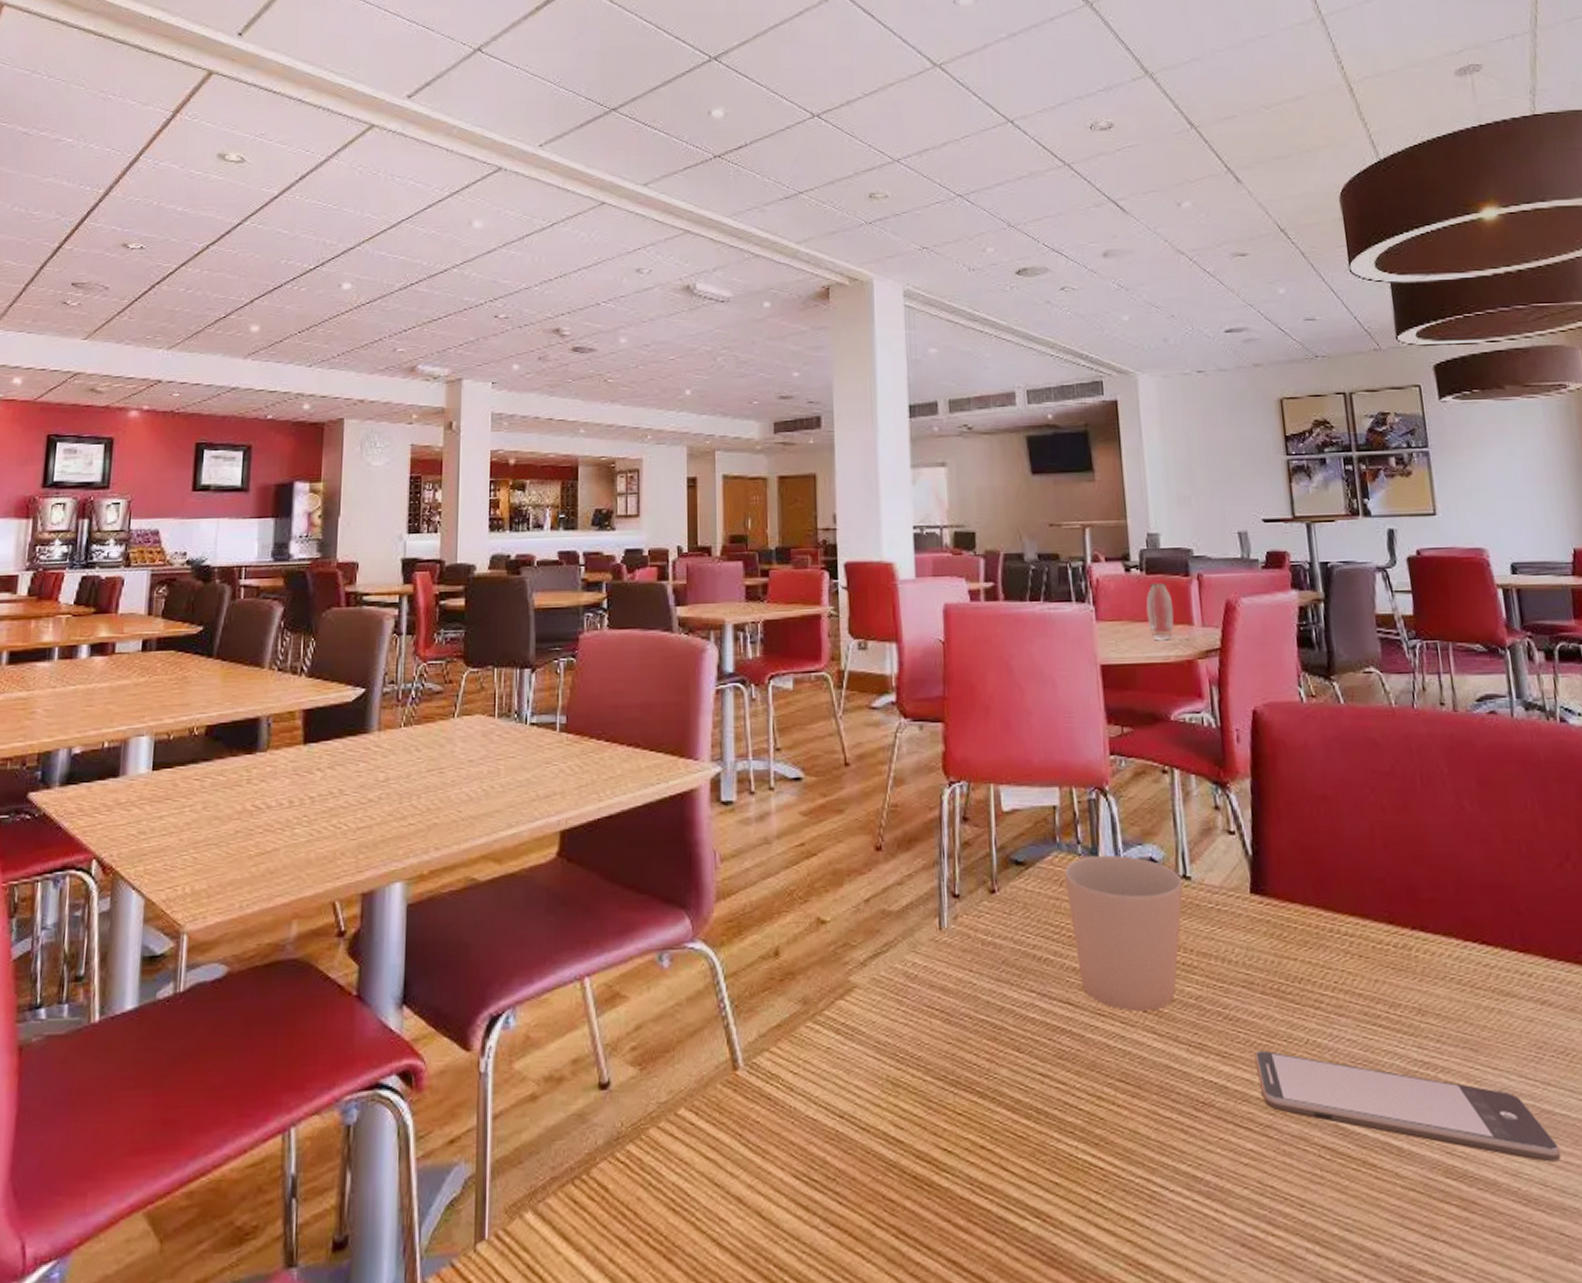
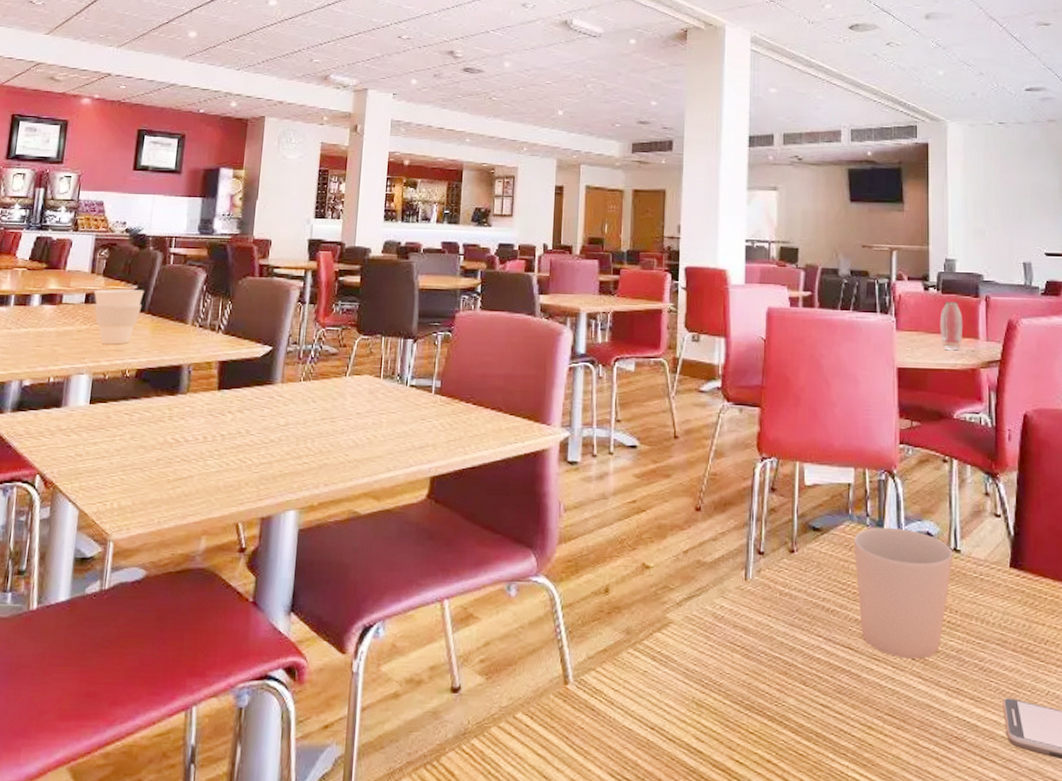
cup: none [151,631,211,699] -> present [93,289,144,345]

